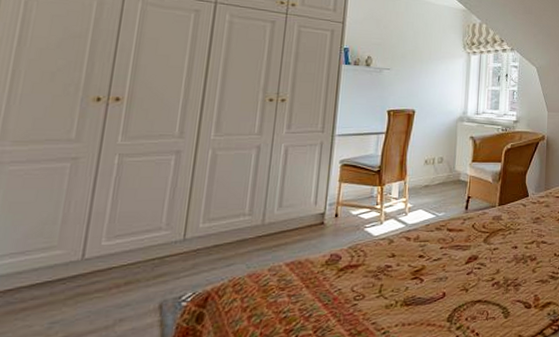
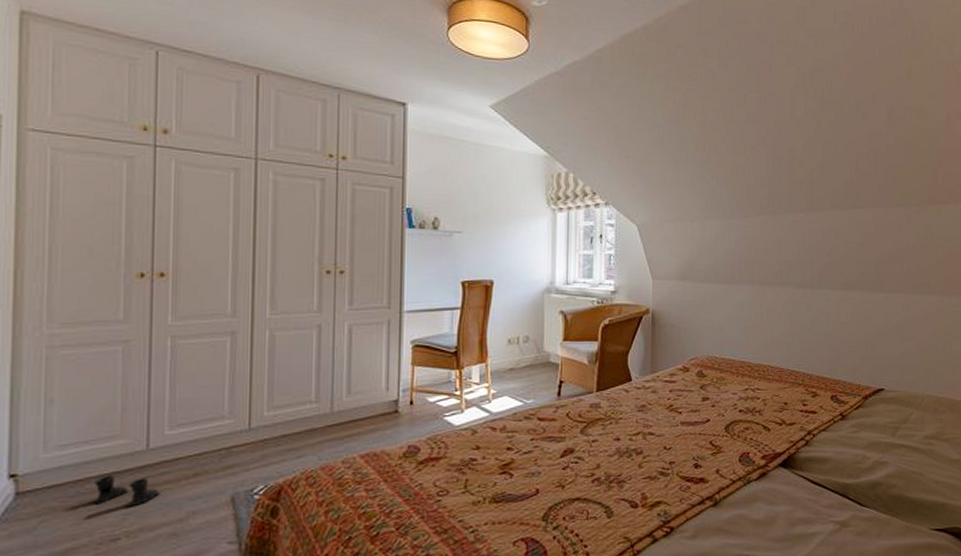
boots: none [19,284,91,316] -> present [92,475,162,508]

